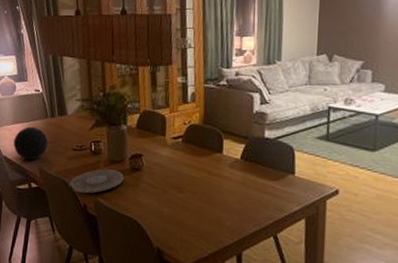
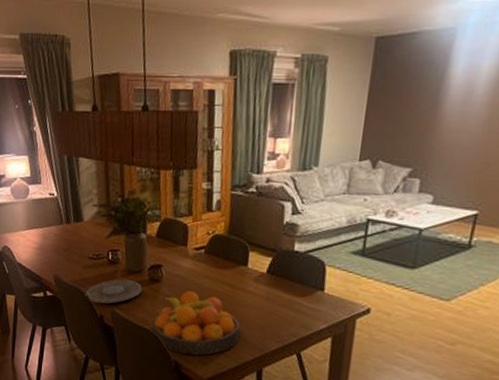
decorative orb: present [13,126,49,160] -> none [28,232,64,268]
fruit bowl: none [134,178,219,241] -> present [152,291,240,355]

